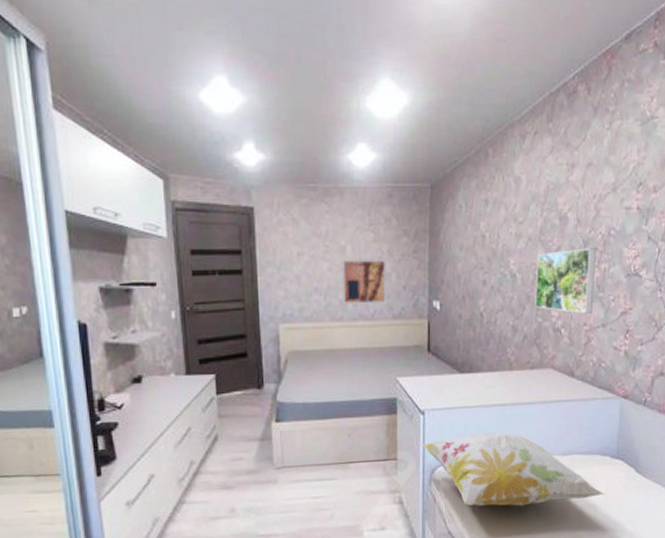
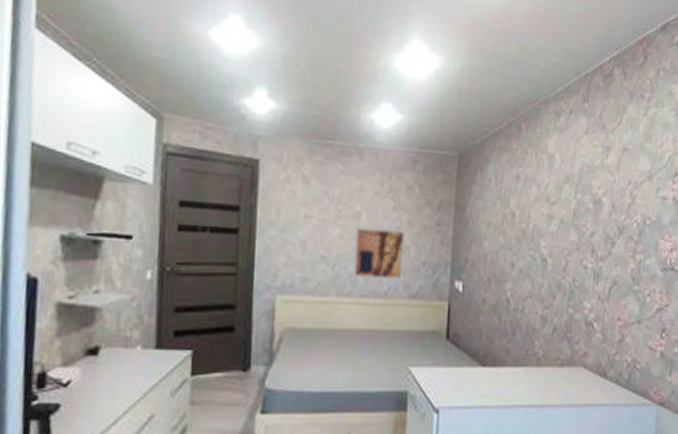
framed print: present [535,248,596,314] -> none [566,236,631,308]

